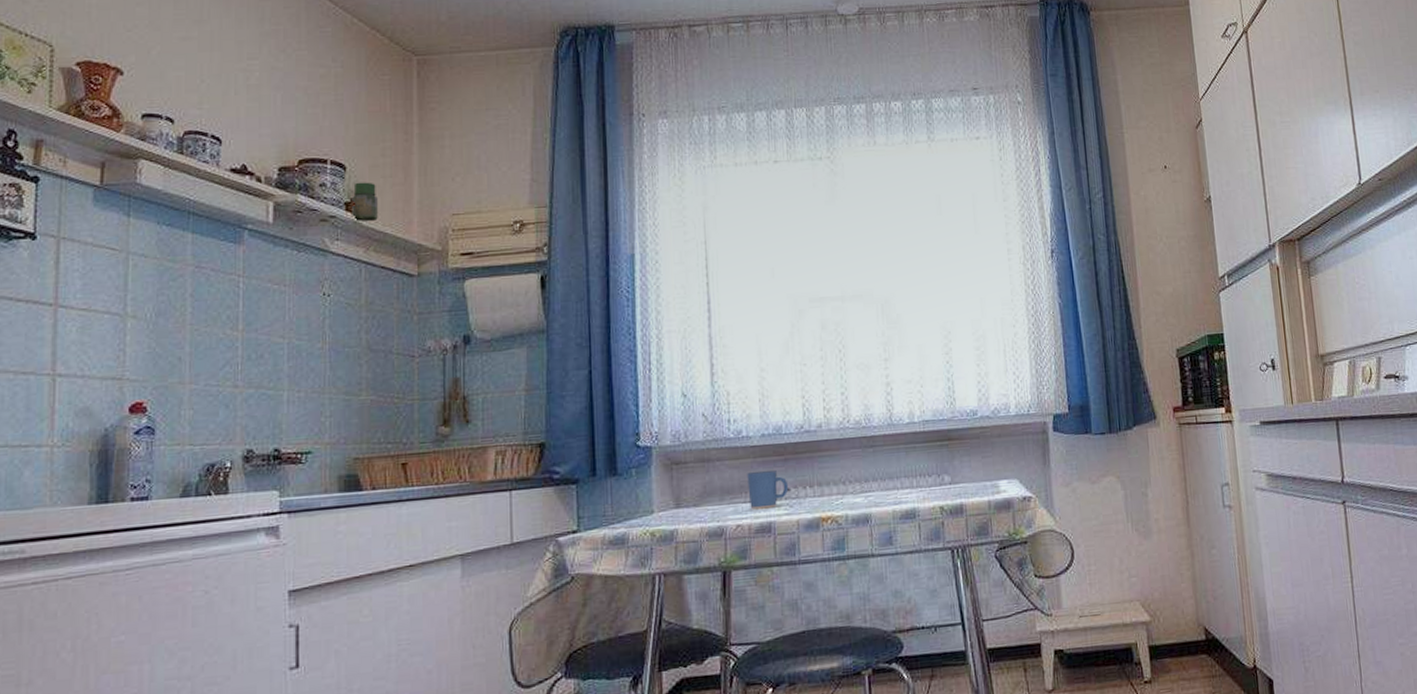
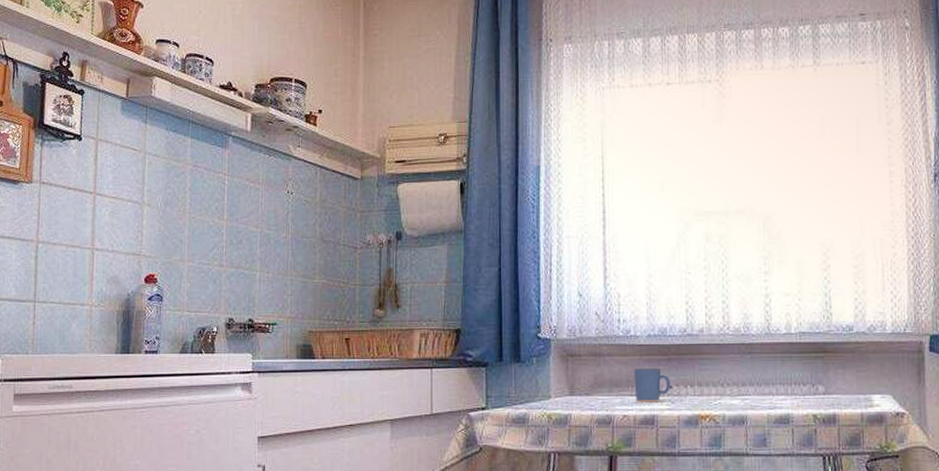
jar: present [352,182,378,222] -> none [310,98,331,132]

